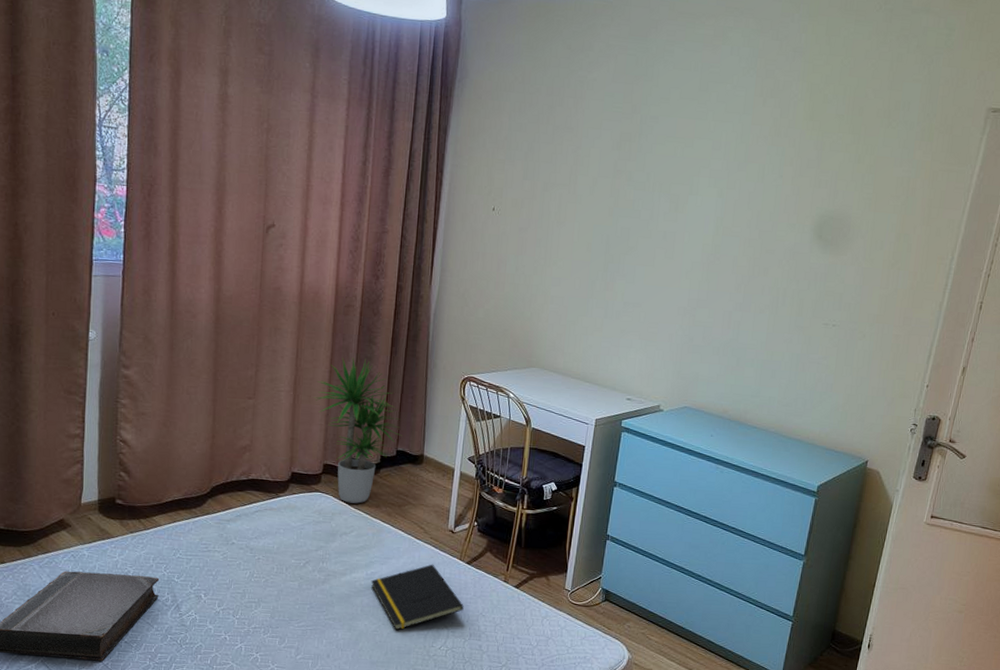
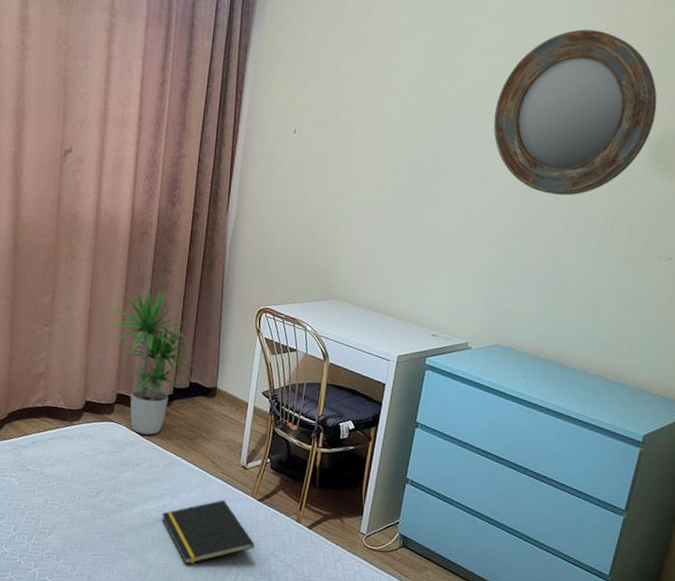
home mirror: none [676,120,818,269] -> present [493,29,657,196]

